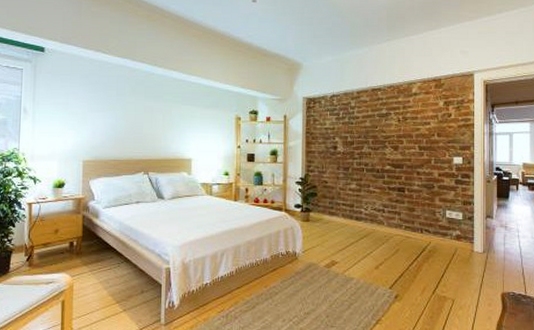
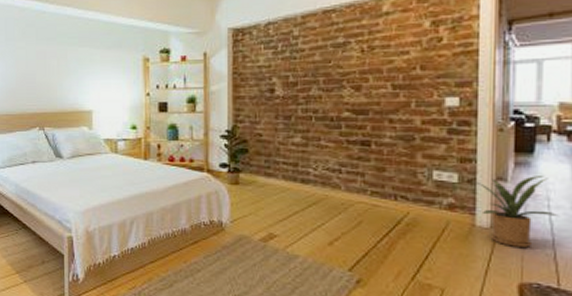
house plant: none [467,214,524,266] -> present [465,176,557,247]

